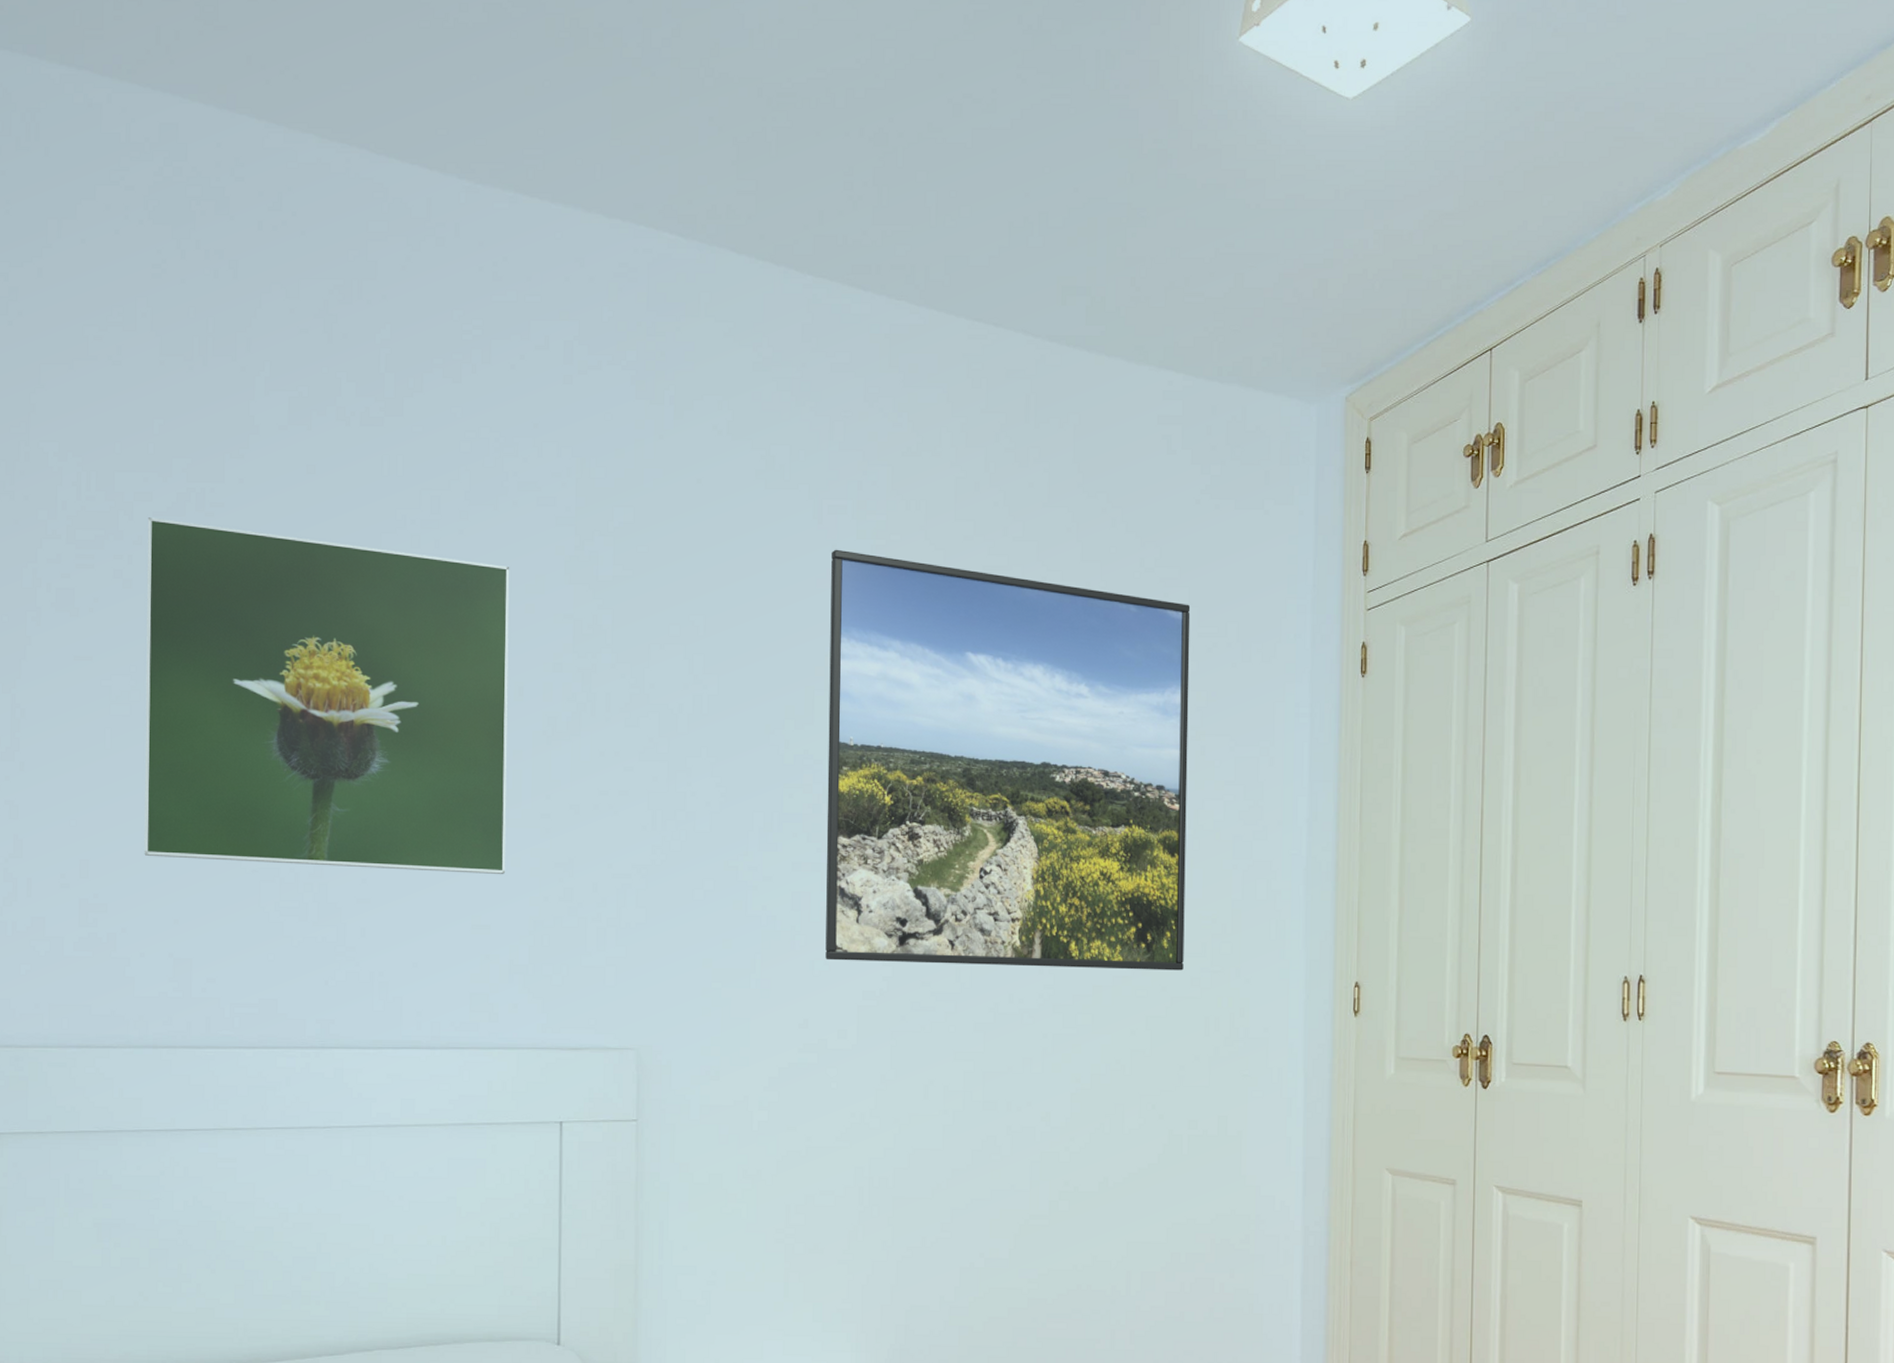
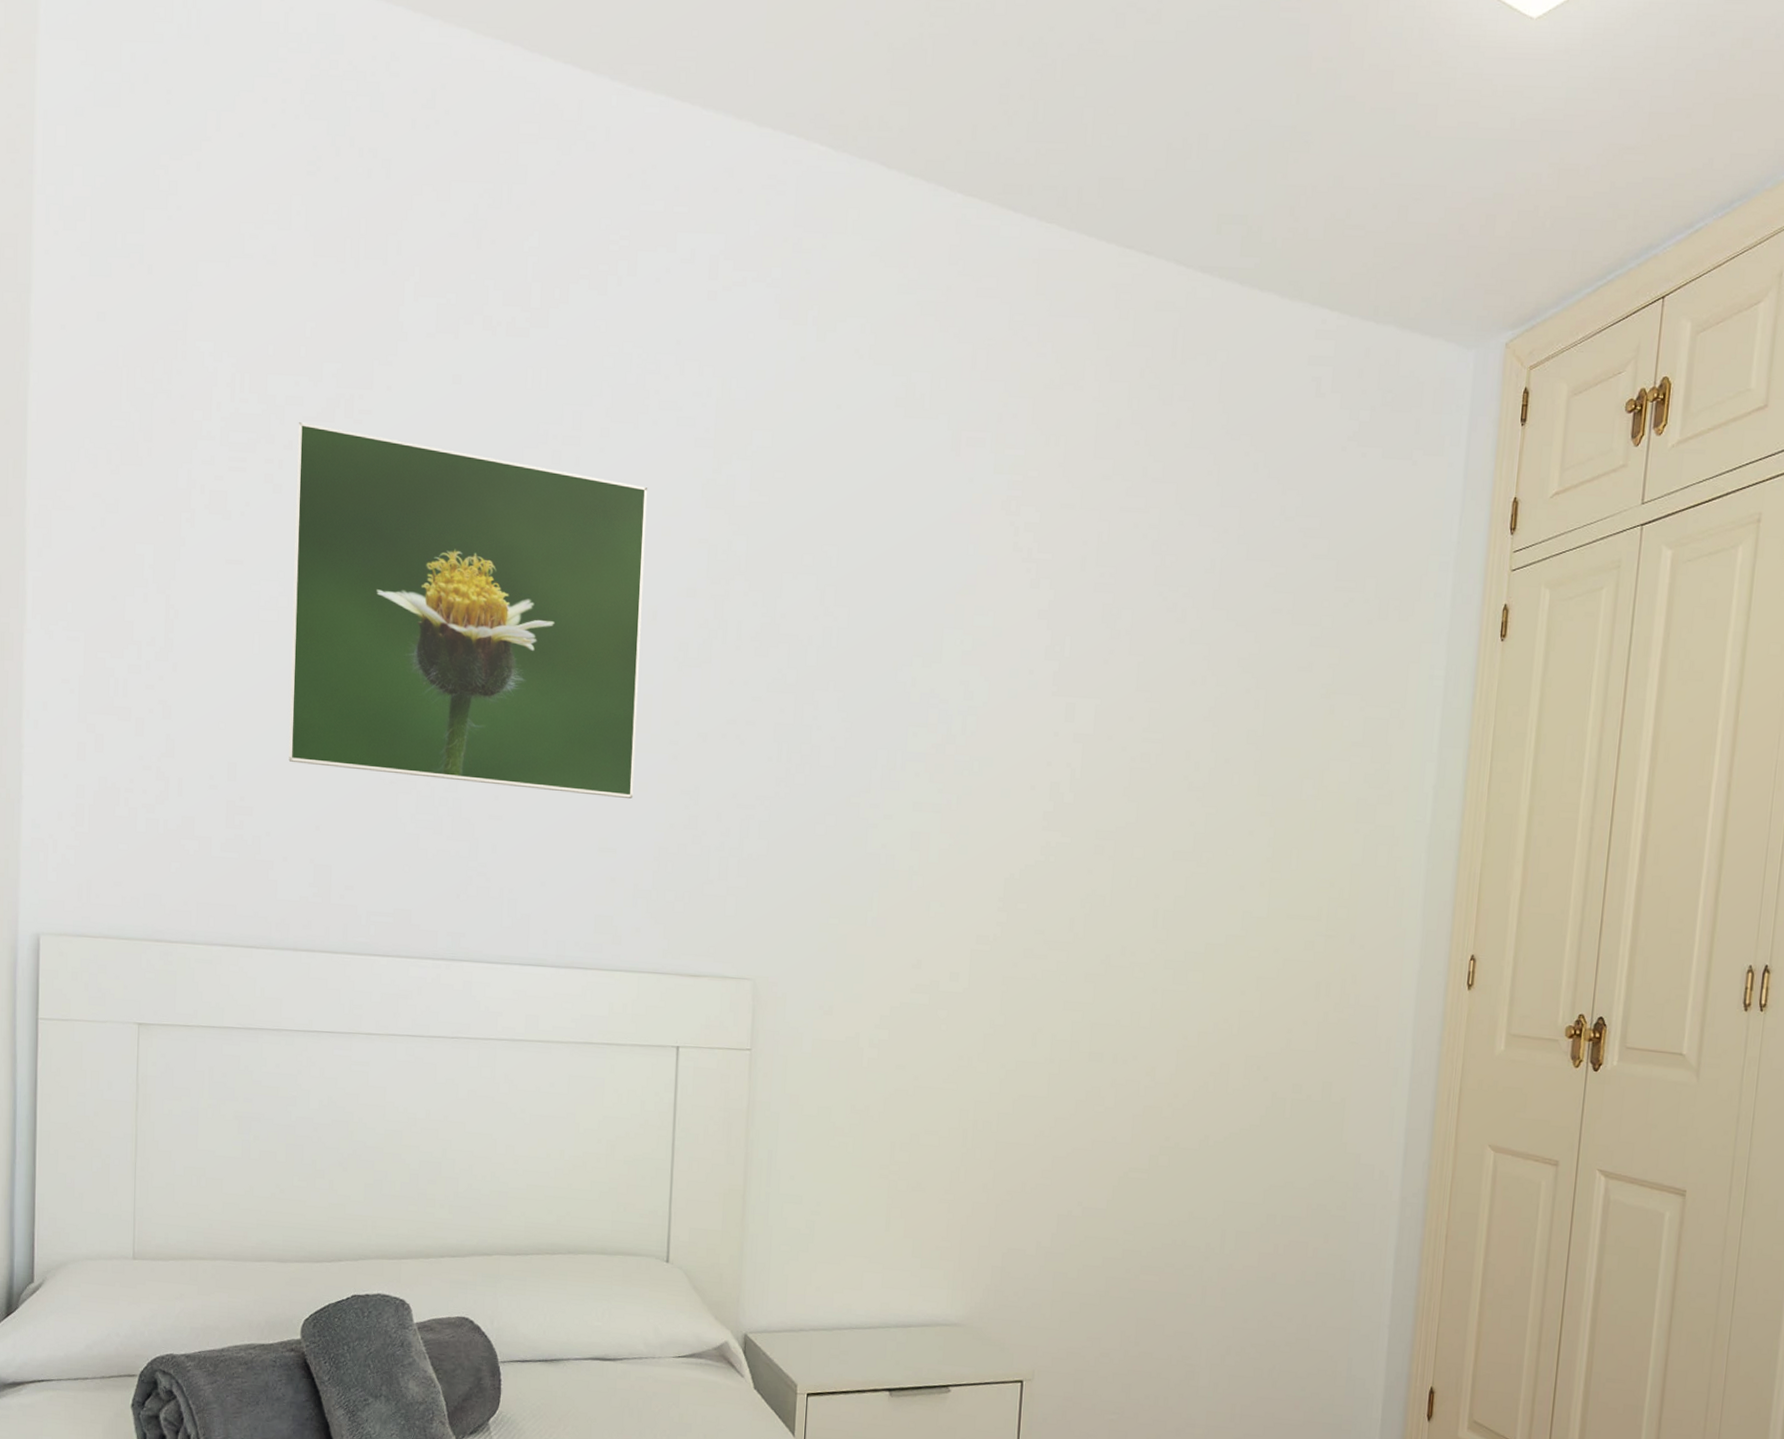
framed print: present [825,549,1191,971] -> none [941,483,1330,933]

